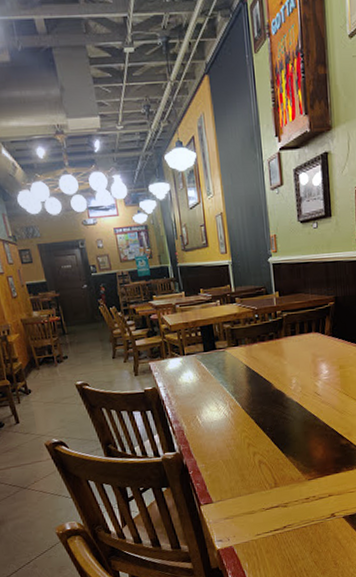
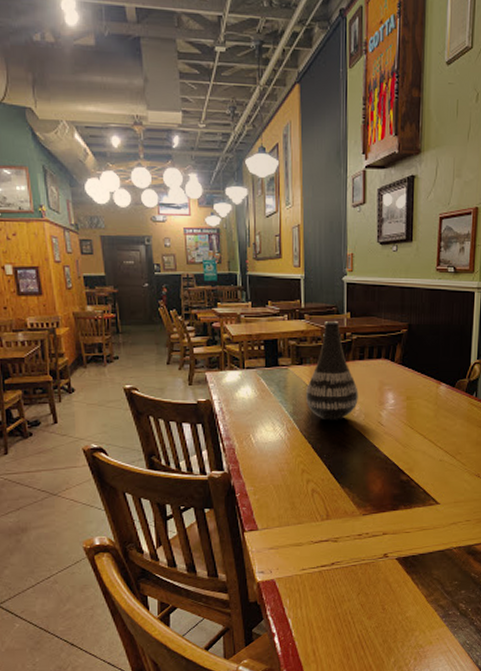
vase: none [244,302,294,396] -> present [306,321,358,421]

